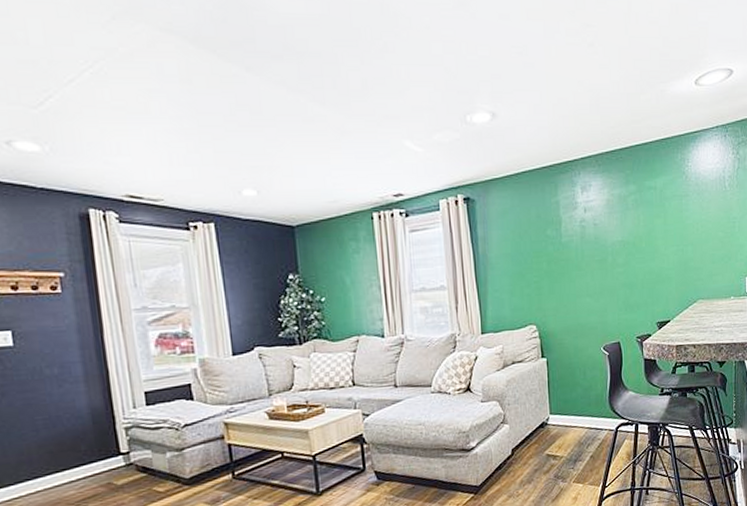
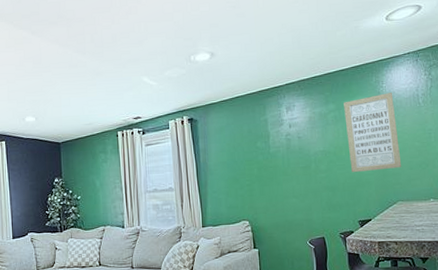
wall art: none [645,172,704,267] -> present [344,92,402,173]

